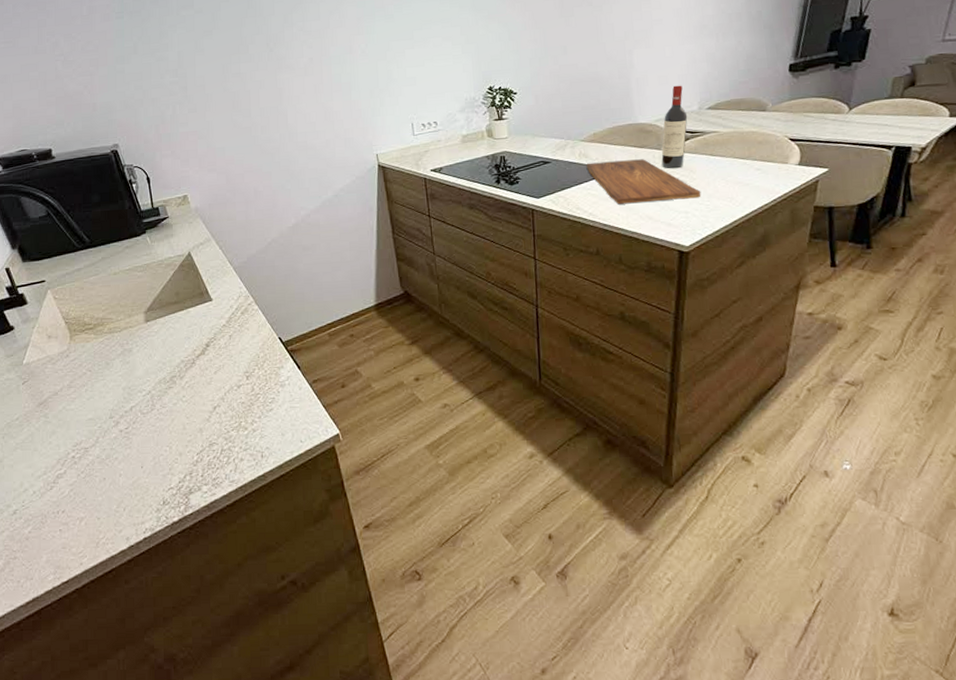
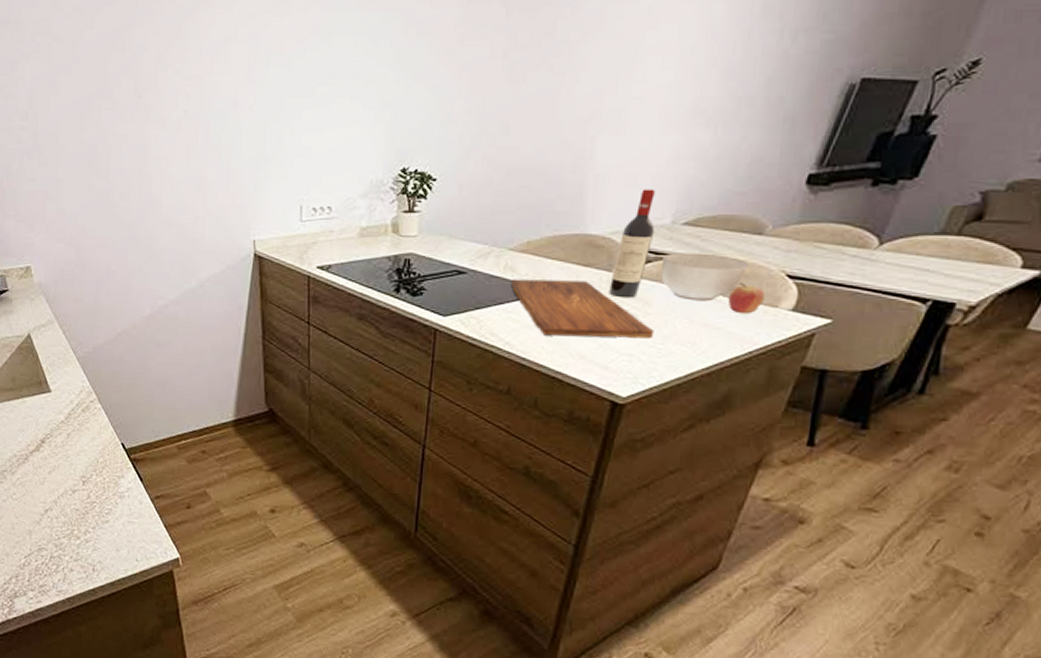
bowl: none [697,128,761,166] -> present [661,252,749,302]
fruit: none [750,147,777,171] -> present [727,282,765,314]

